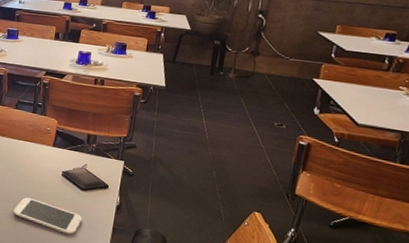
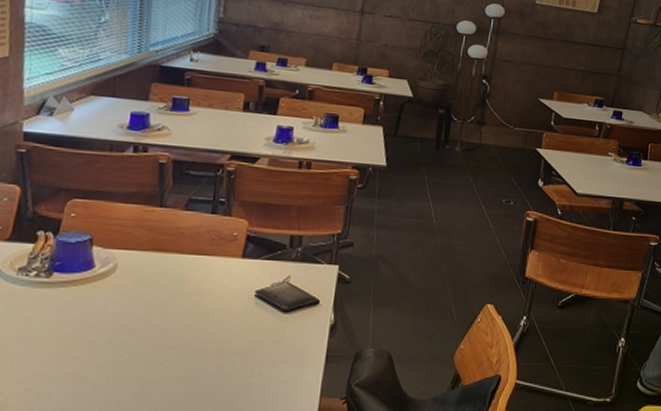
smartphone: present [14,197,82,235] -> none [182,336,284,378]

